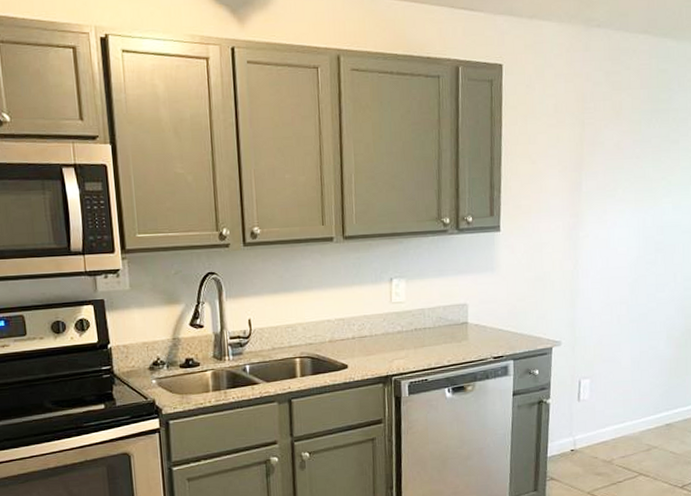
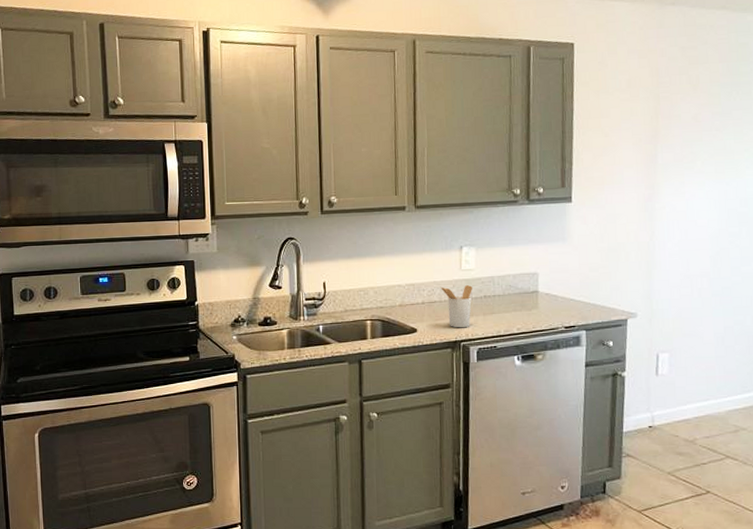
utensil holder: none [370,318,403,363] -> present [440,285,472,328]

